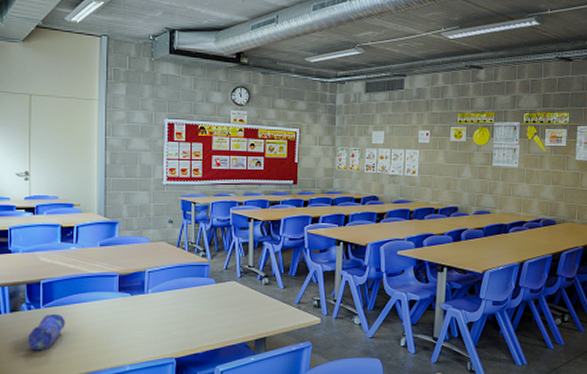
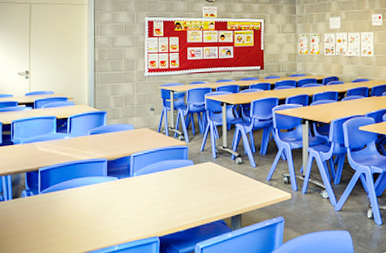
pencil case: present [27,313,65,351] -> none [27,198,61,234]

